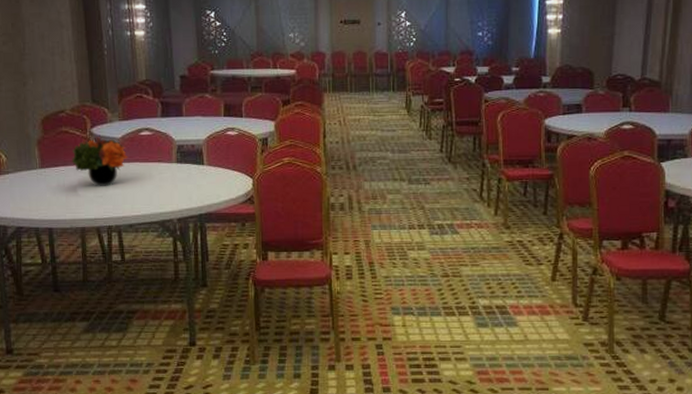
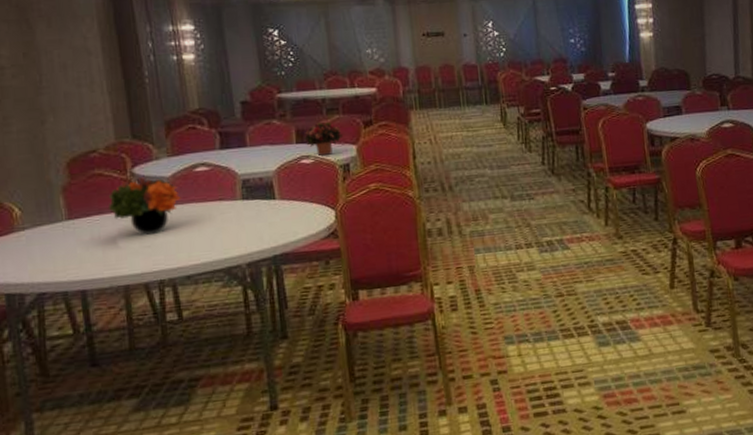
bouquet: none [231,98,263,129] -> present [304,122,342,156]

